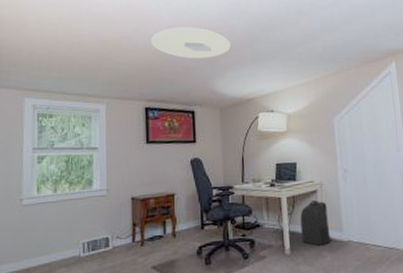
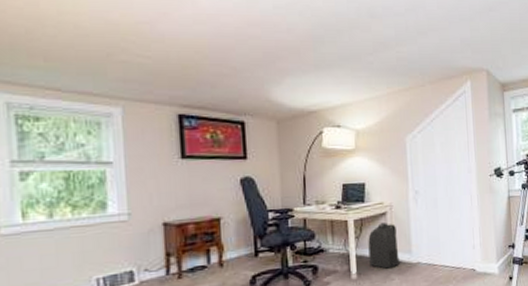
ceiling light: present [151,27,231,59] -> none [184,17,289,59]

